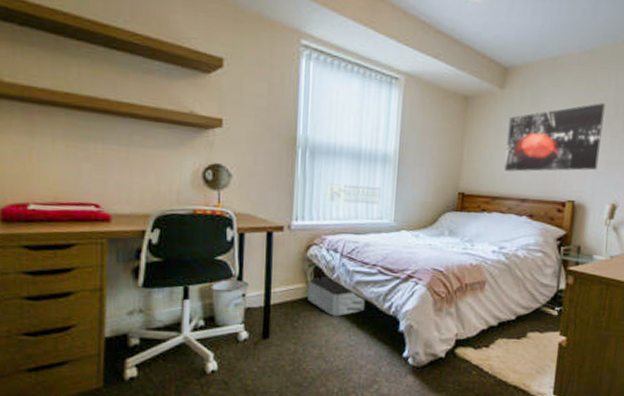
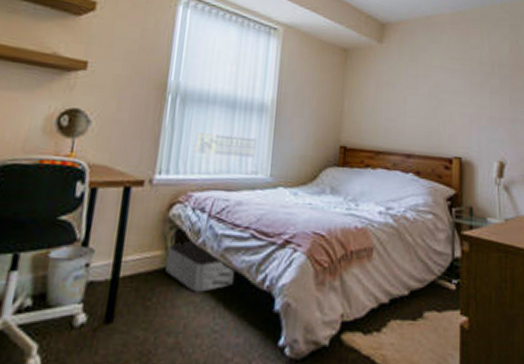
wall art: present [504,103,605,172] -> none [387,60,481,126]

